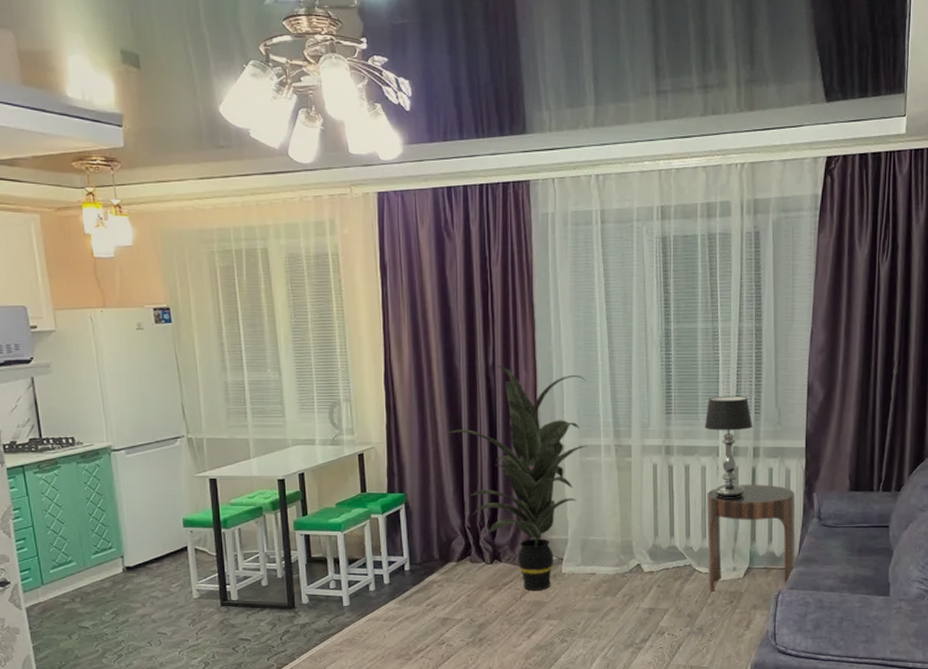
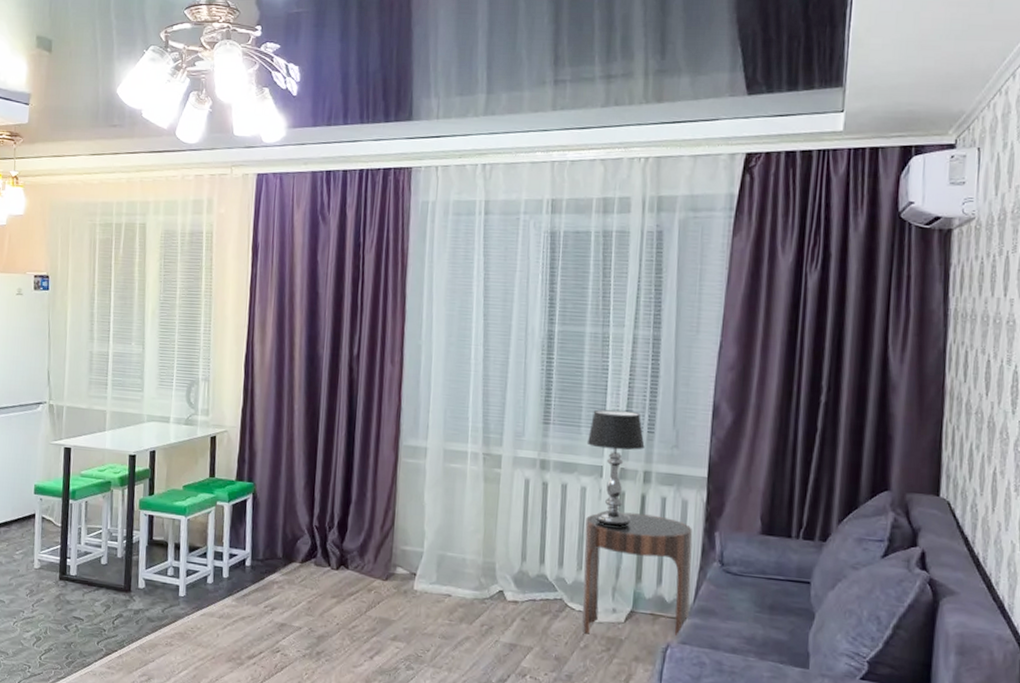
indoor plant: present [445,365,588,590] -> none [301,356,457,607]

